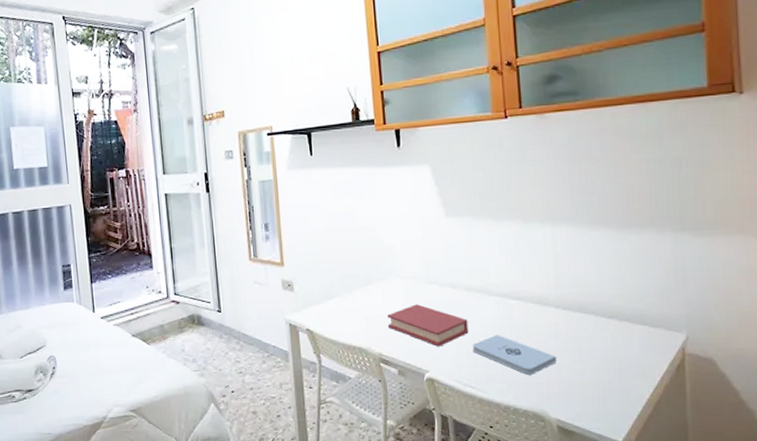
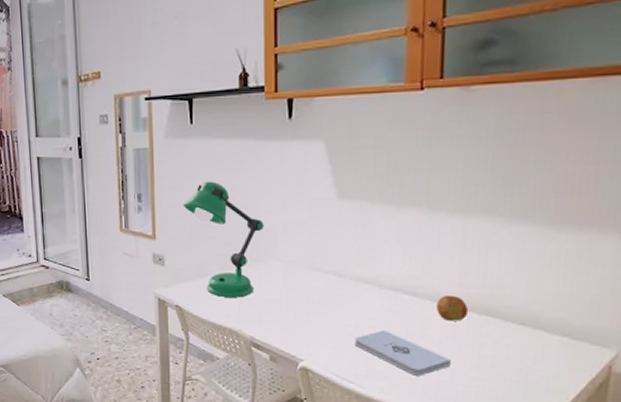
desk lamp: none [307,207,383,317] -> present [183,181,264,298]
book: present [388,304,469,347] -> none [263,290,352,337]
apple: none [539,296,566,320] -> present [437,294,469,321]

